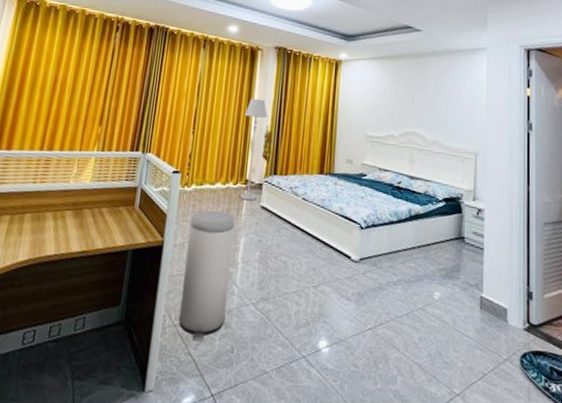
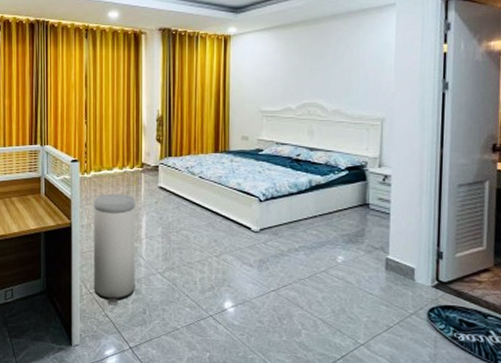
floor lamp: present [240,98,268,201] -> none [134,84,158,182]

